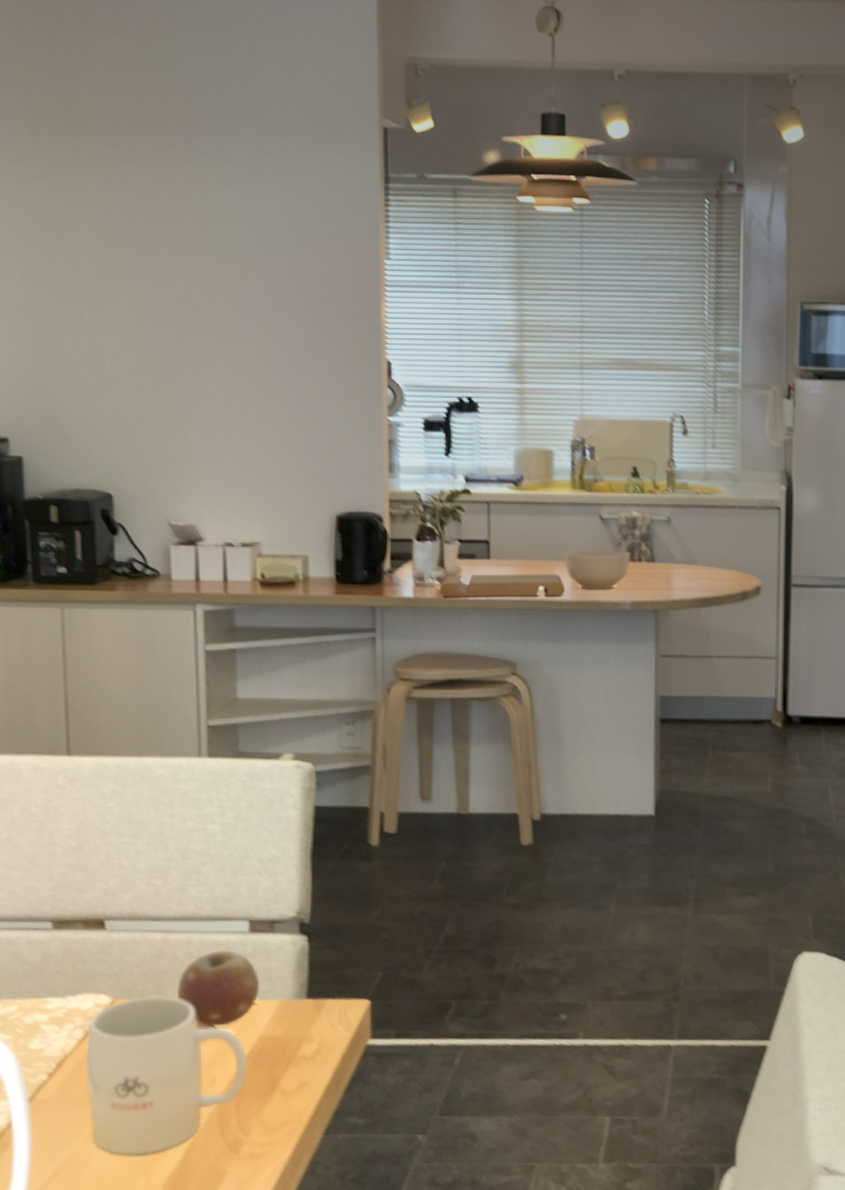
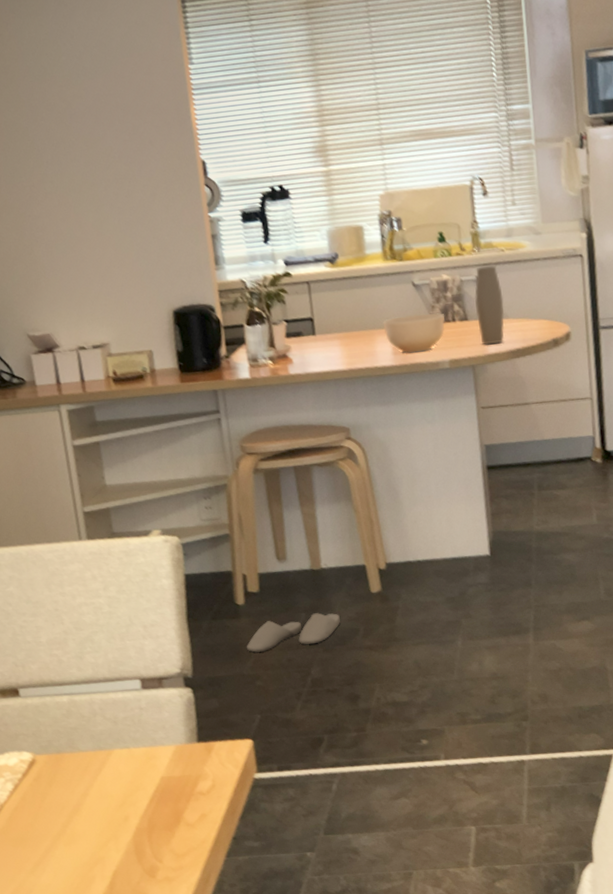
mug: present [85,995,248,1155] -> none [16,748,155,885]
fruit: present [178,950,260,1026] -> none [86,706,157,772]
slippers: none [375,862,484,902] -> present [246,613,340,653]
cutting board: present [440,574,565,599] -> none [273,342,388,376]
vase: none [663,508,694,590] -> present [474,266,505,345]

